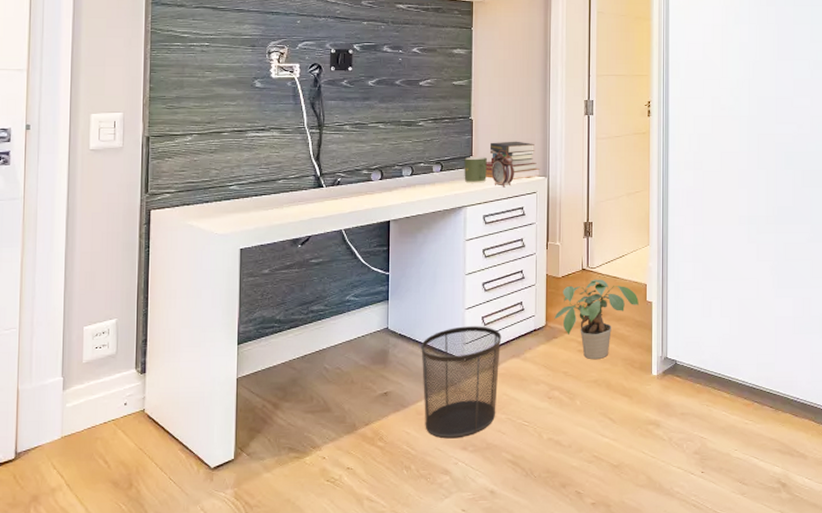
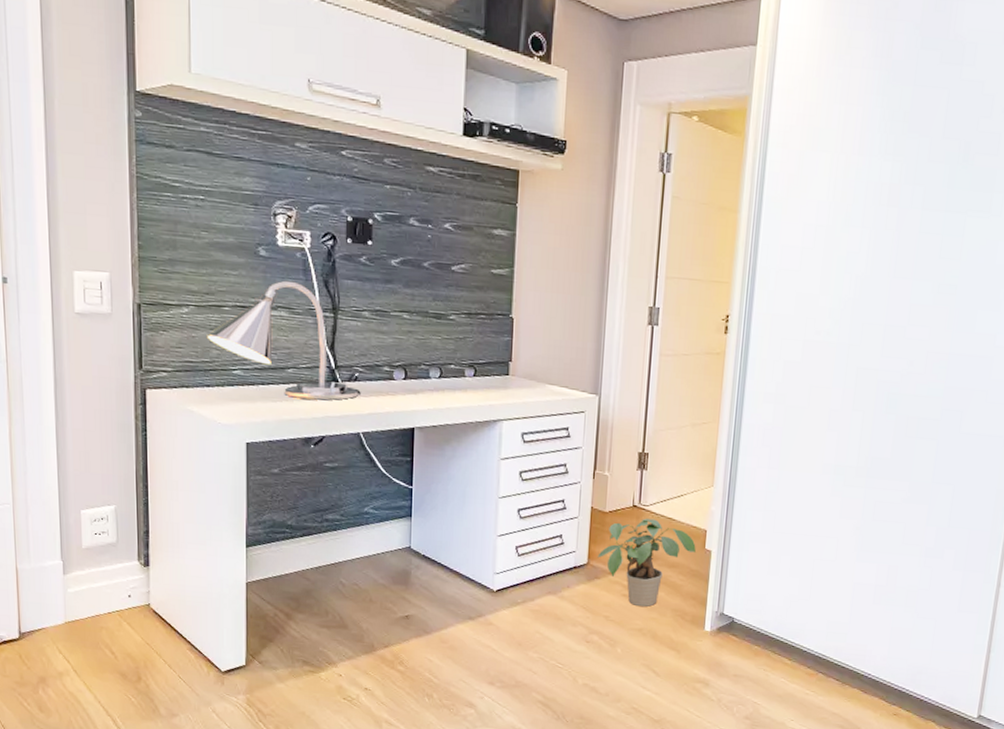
table lamp: none [207,106,343,205] -> present [206,280,361,401]
waste bin: present [421,326,502,439] -> none [446,554,537,672]
mug: present [464,157,487,183] -> none [501,363,529,395]
books: present [485,141,540,179] -> none [526,347,591,395]
alarm clock: present [491,149,515,188] -> none [533,357,561,403]

